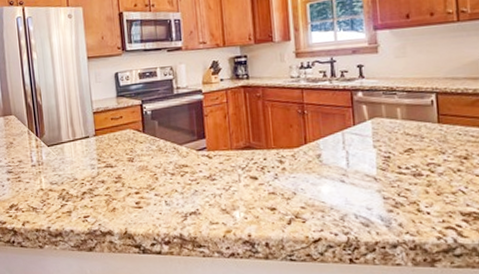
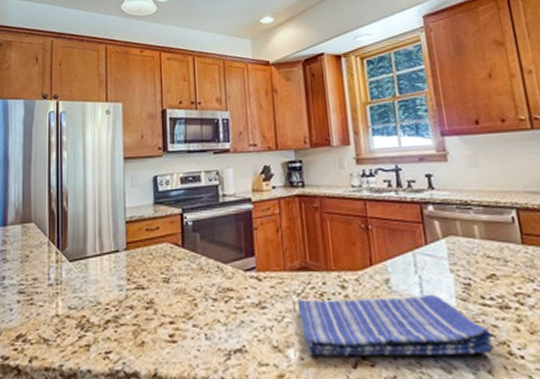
dish towel: none [242,165,406,216] -> present [298,293,494,356]

